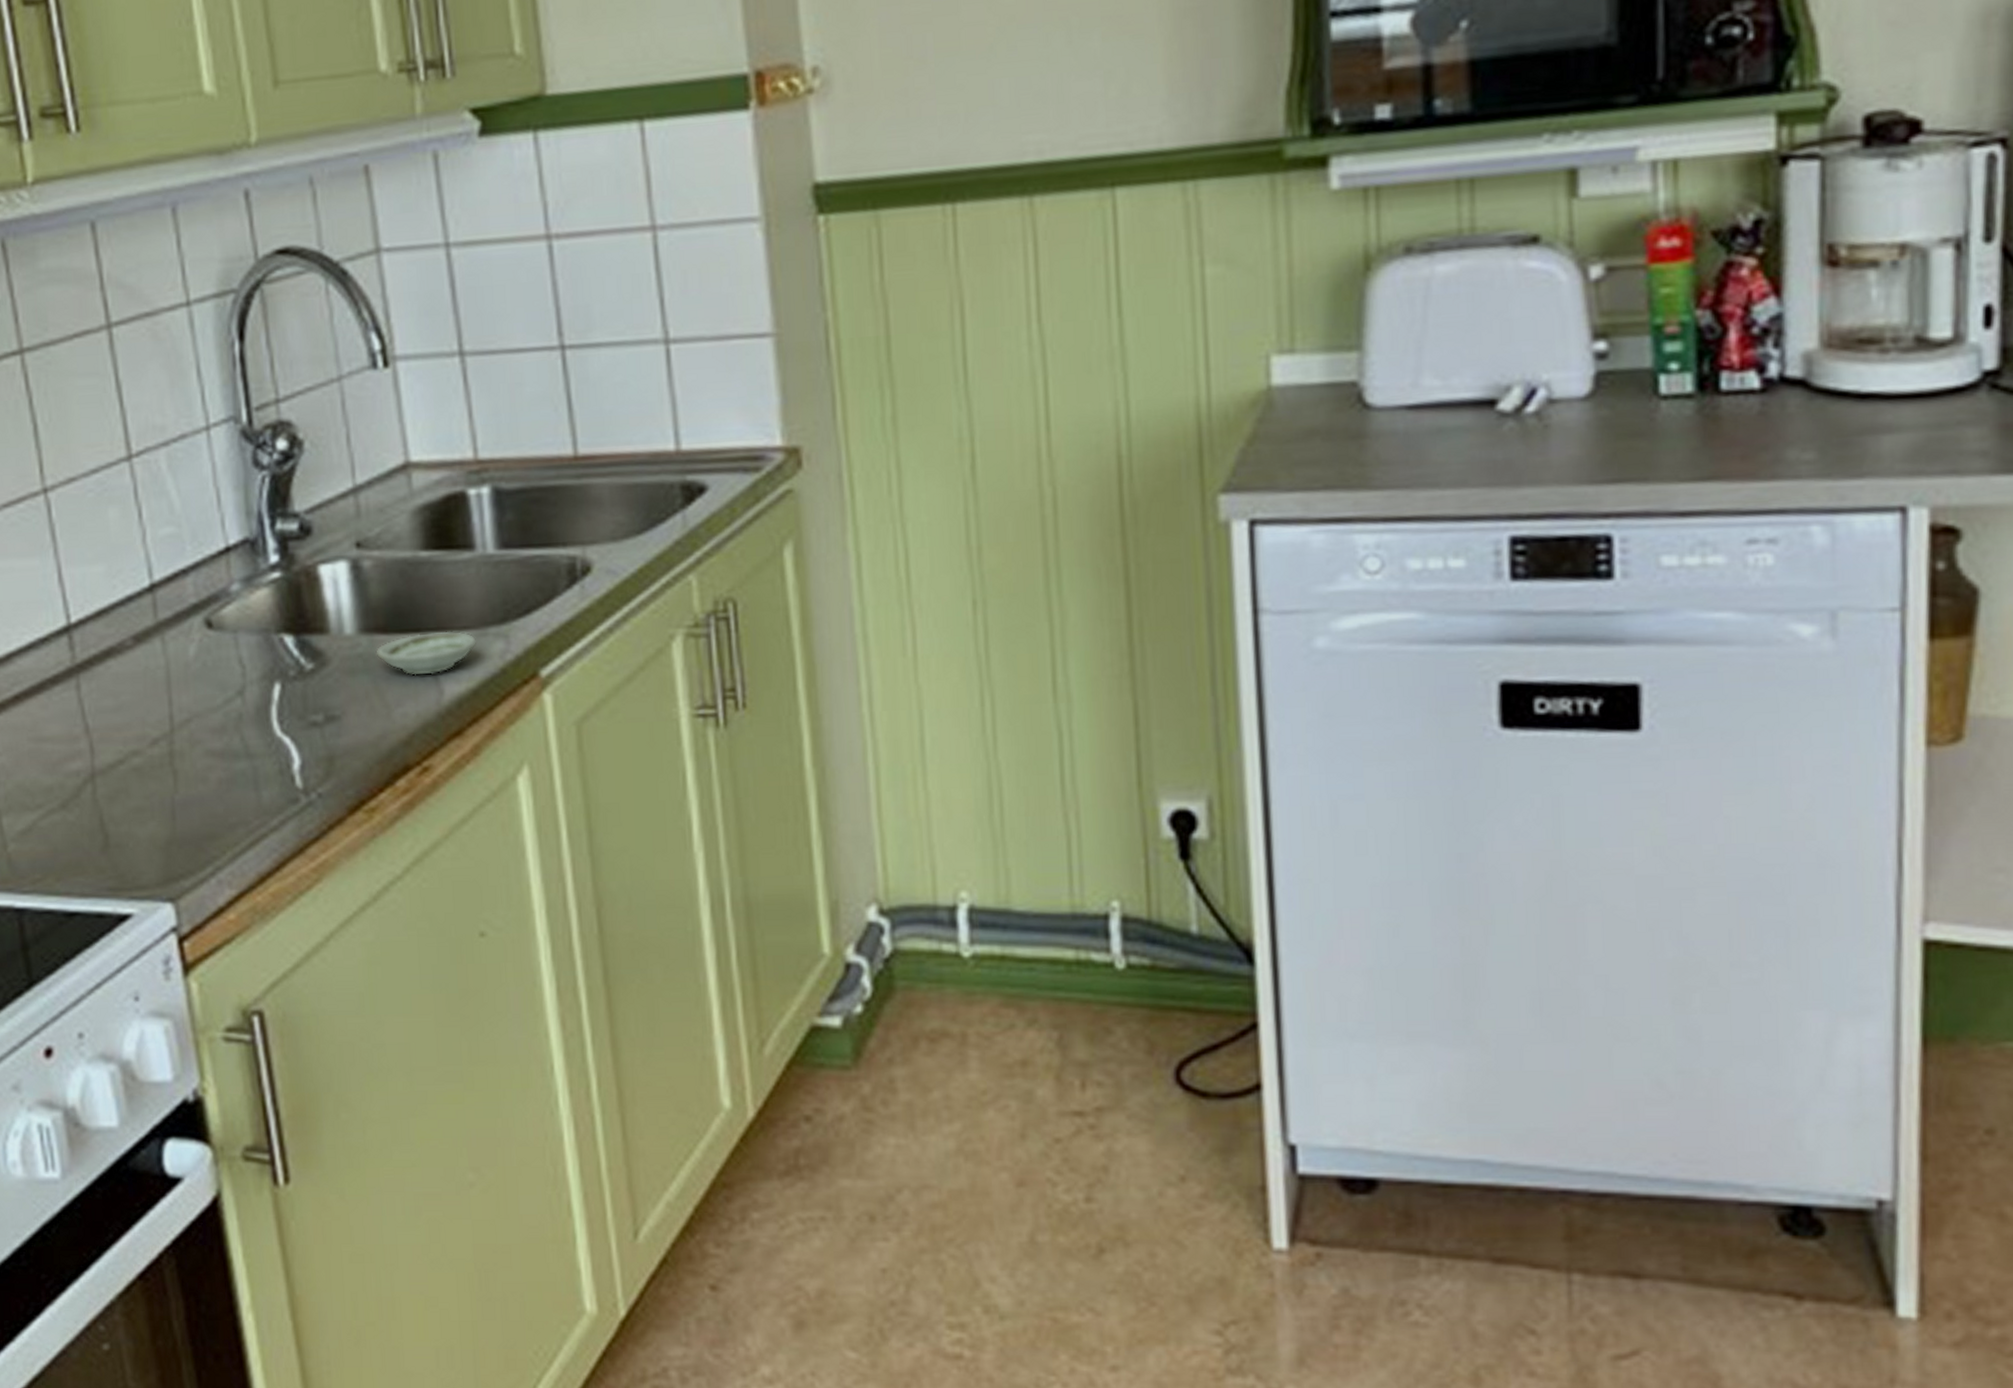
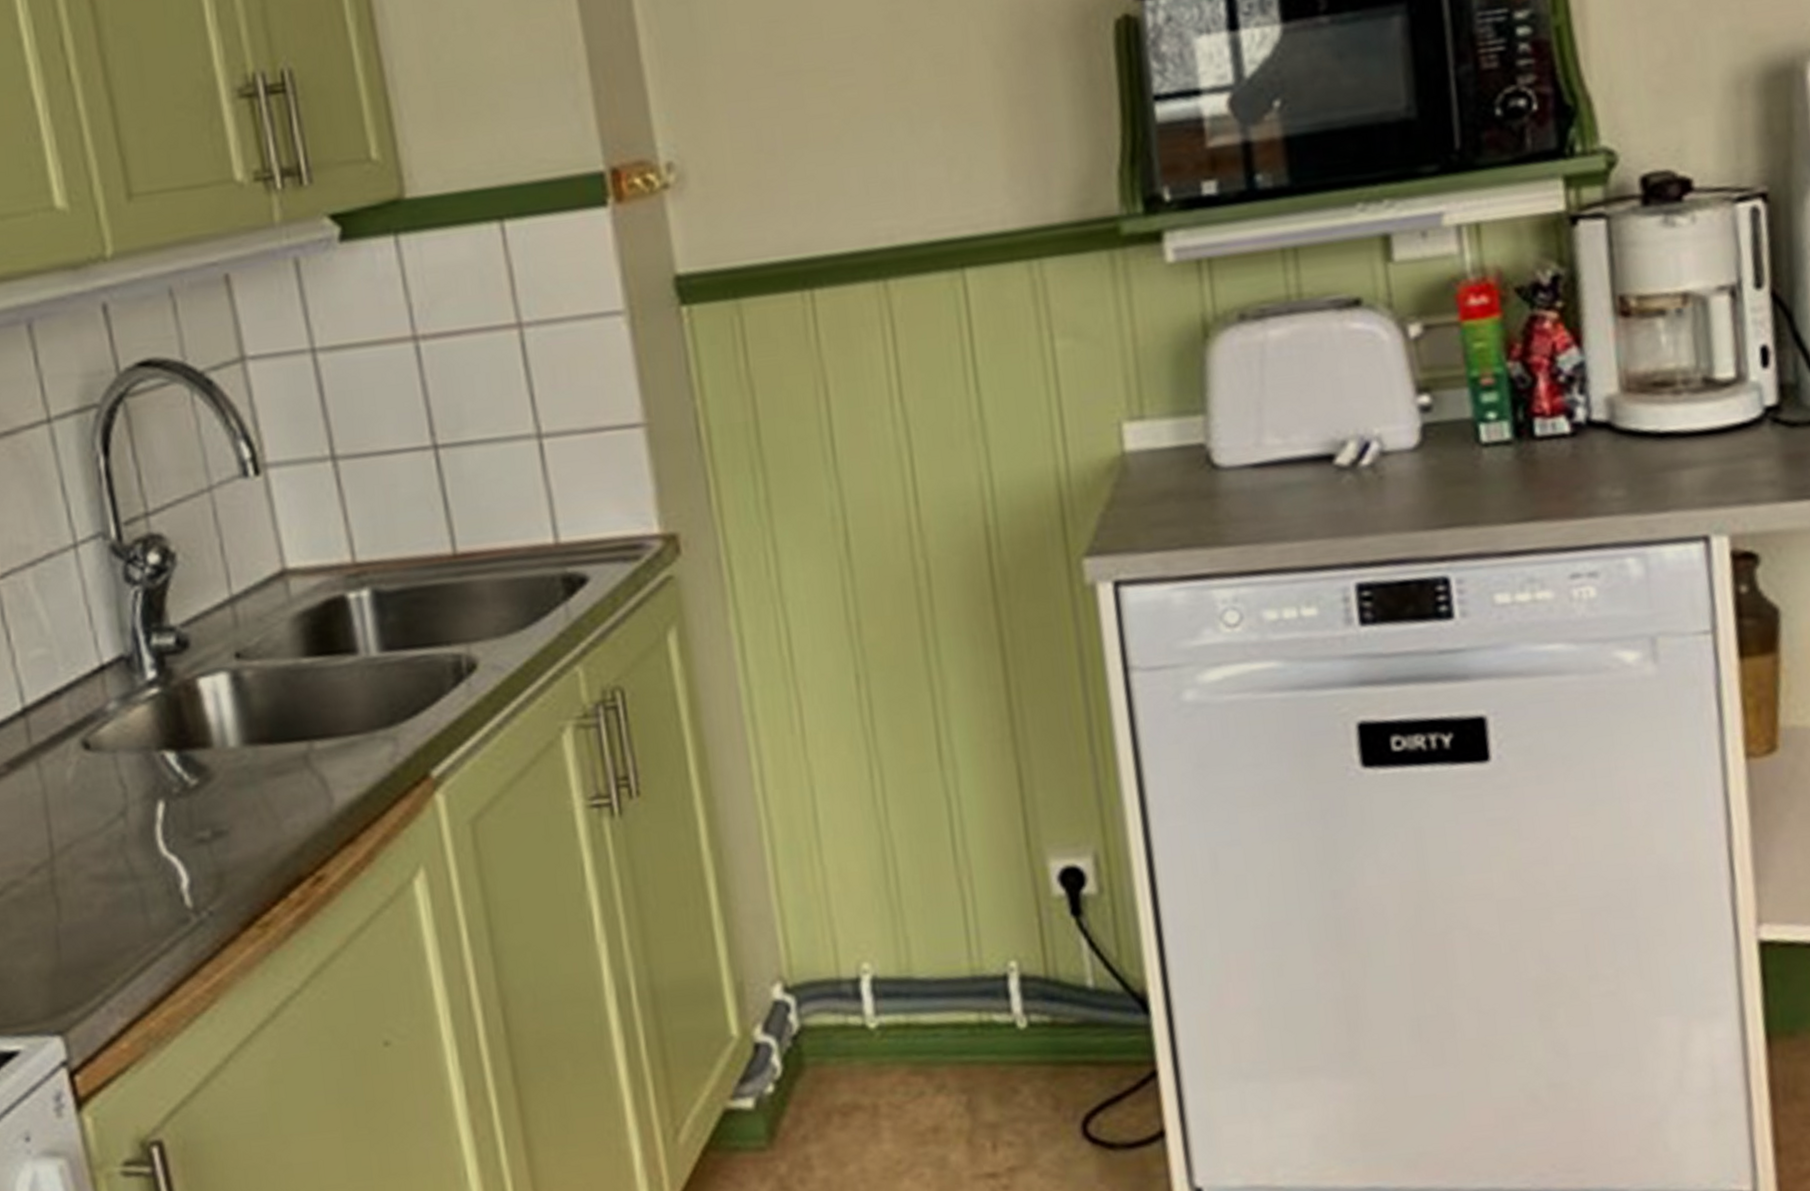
saucer: present [376,631,478,676] -> none [261,737,366,785]

